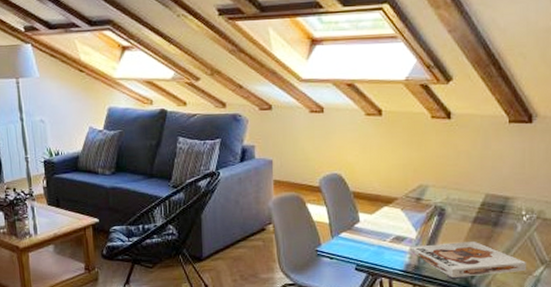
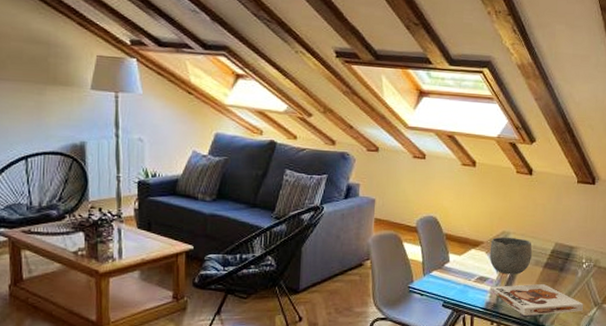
bowl: none [406,190,457,233] -> present [489,237,532,275]

